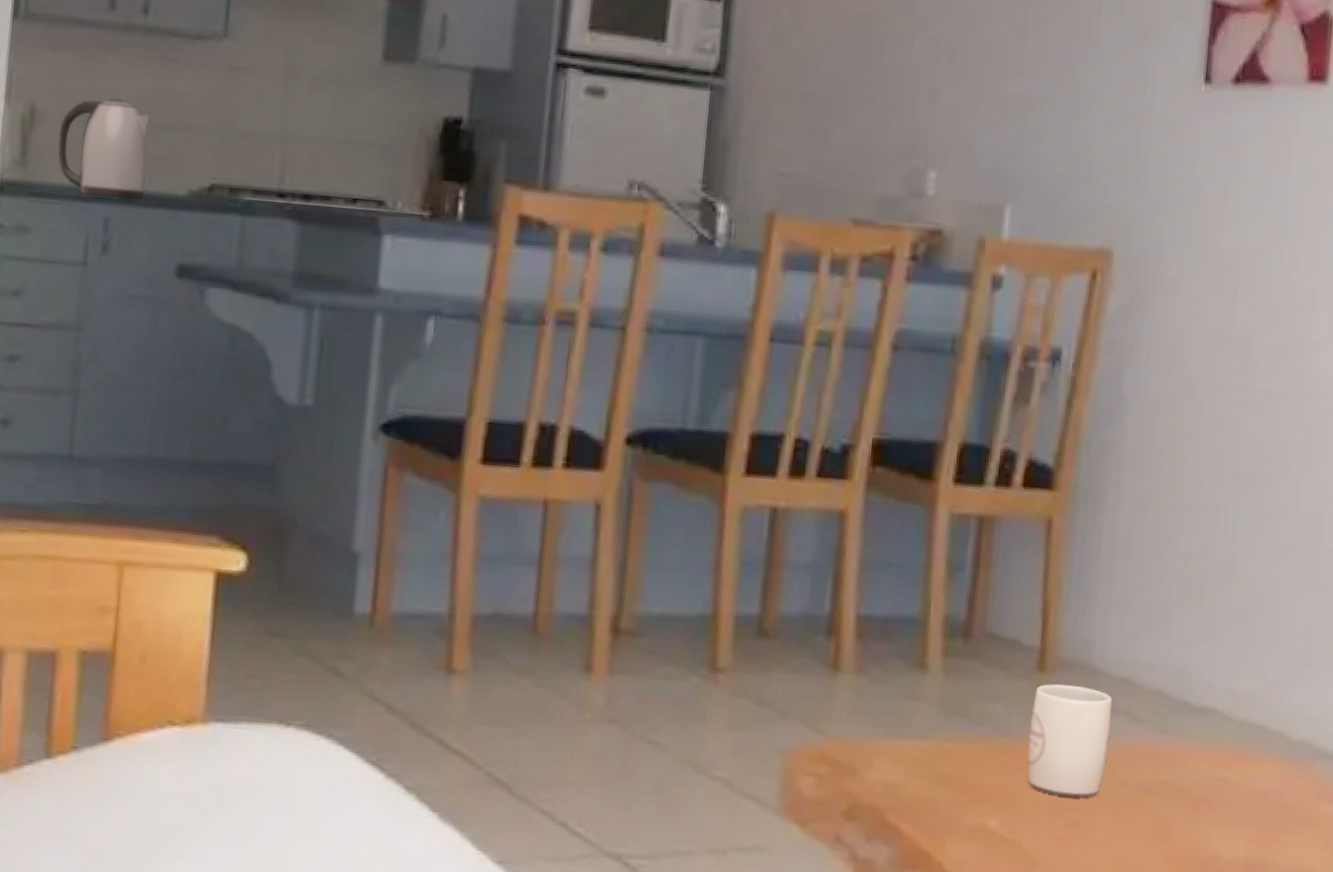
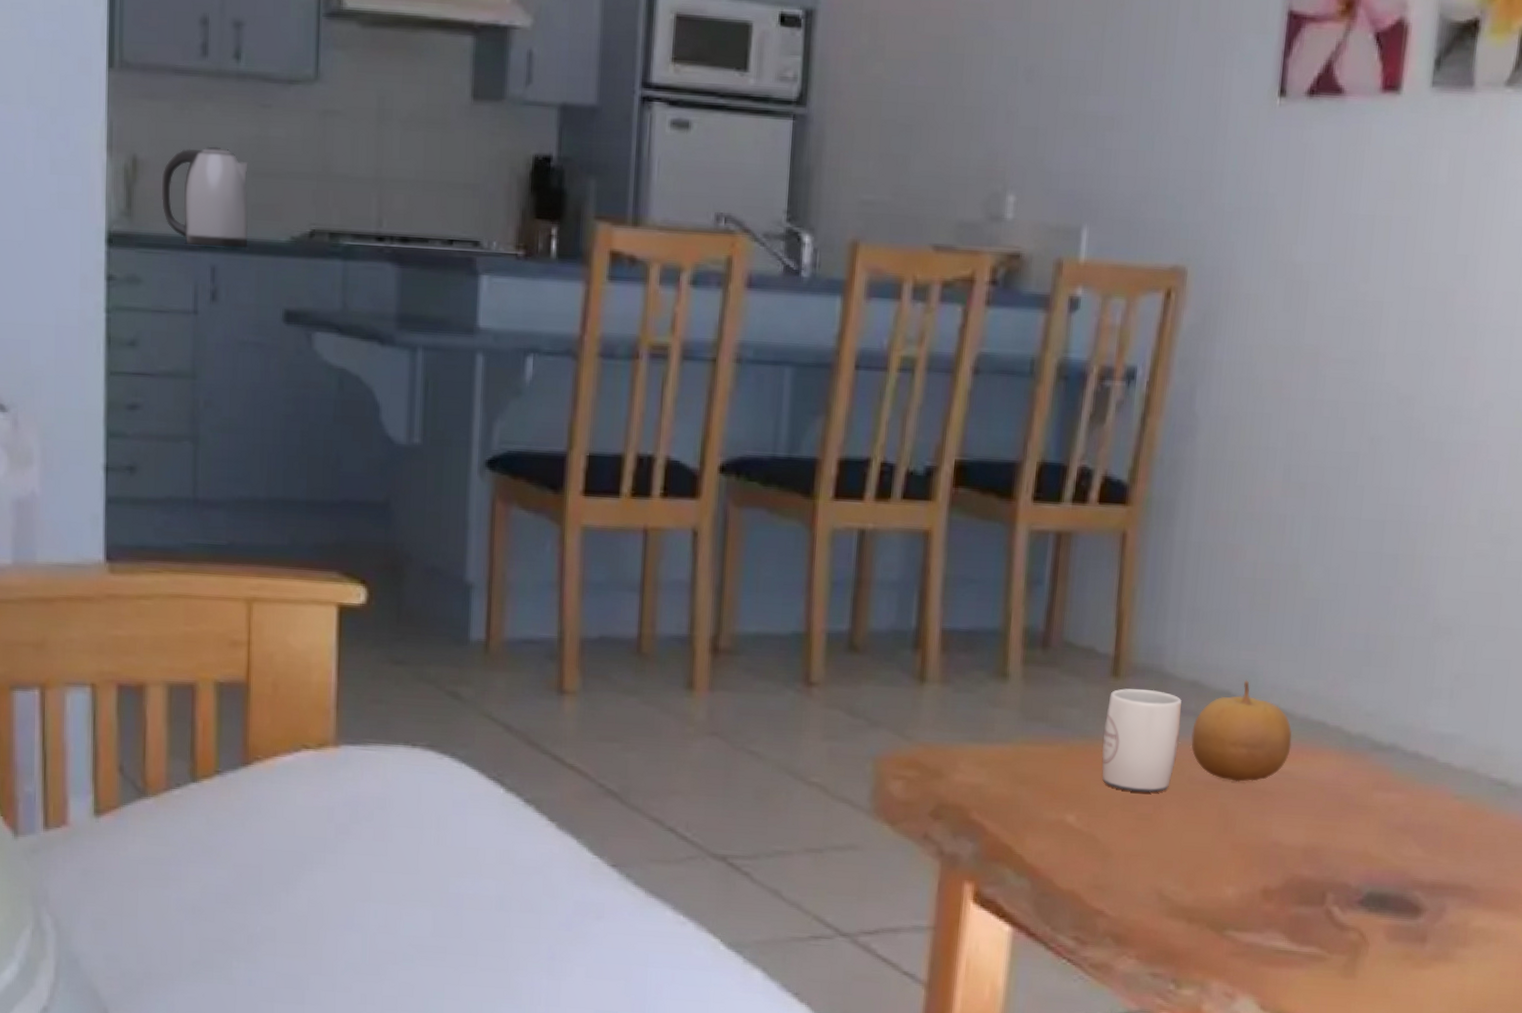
fruit: none [1122,678,1230,788] -> present [1191,679,1292,782]

